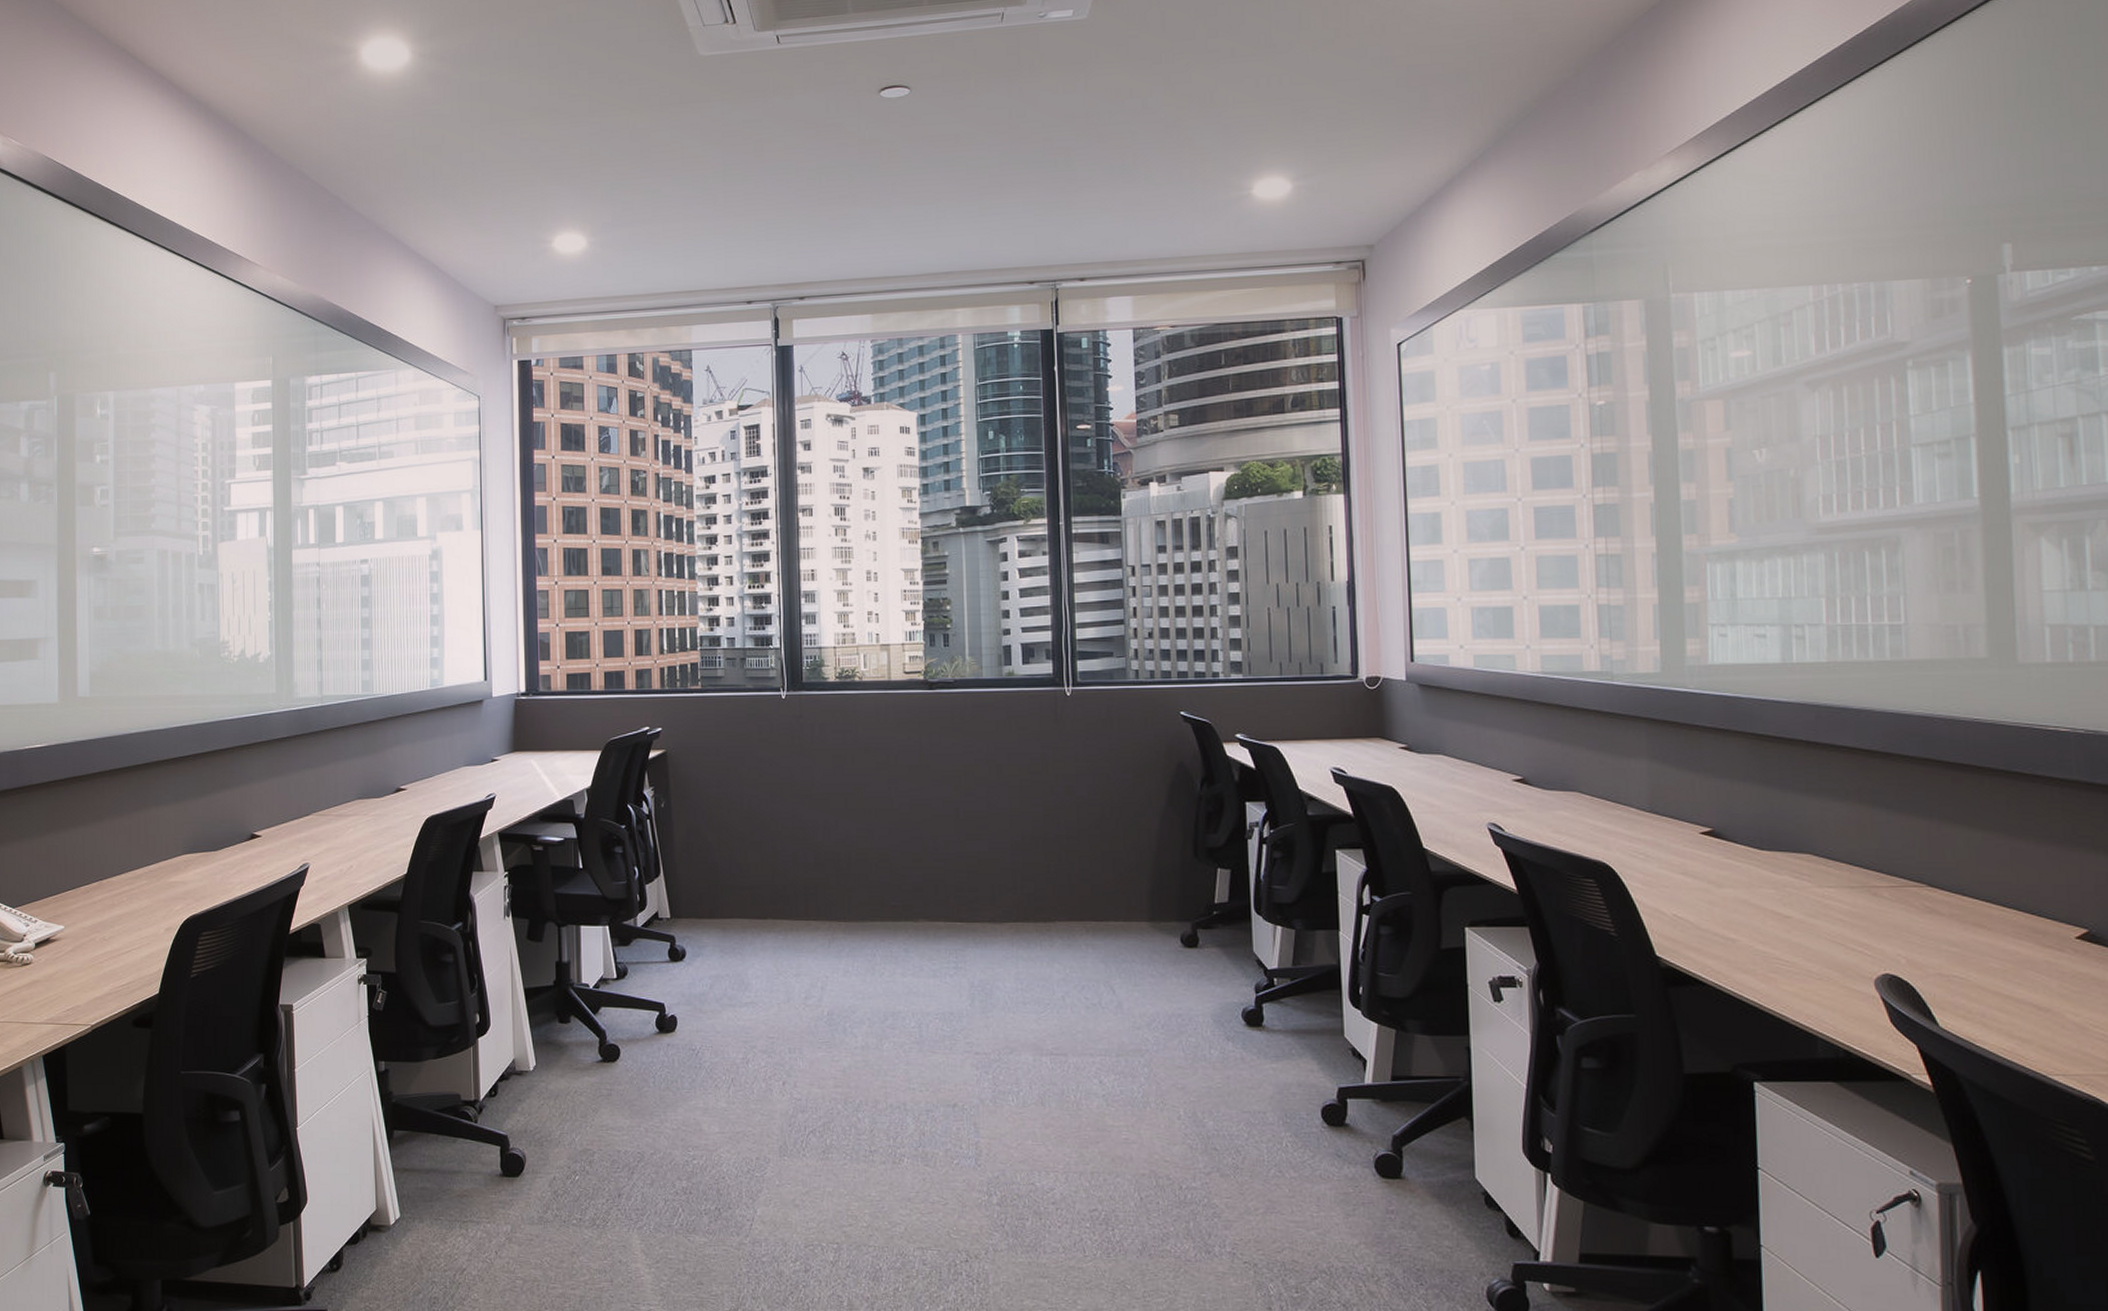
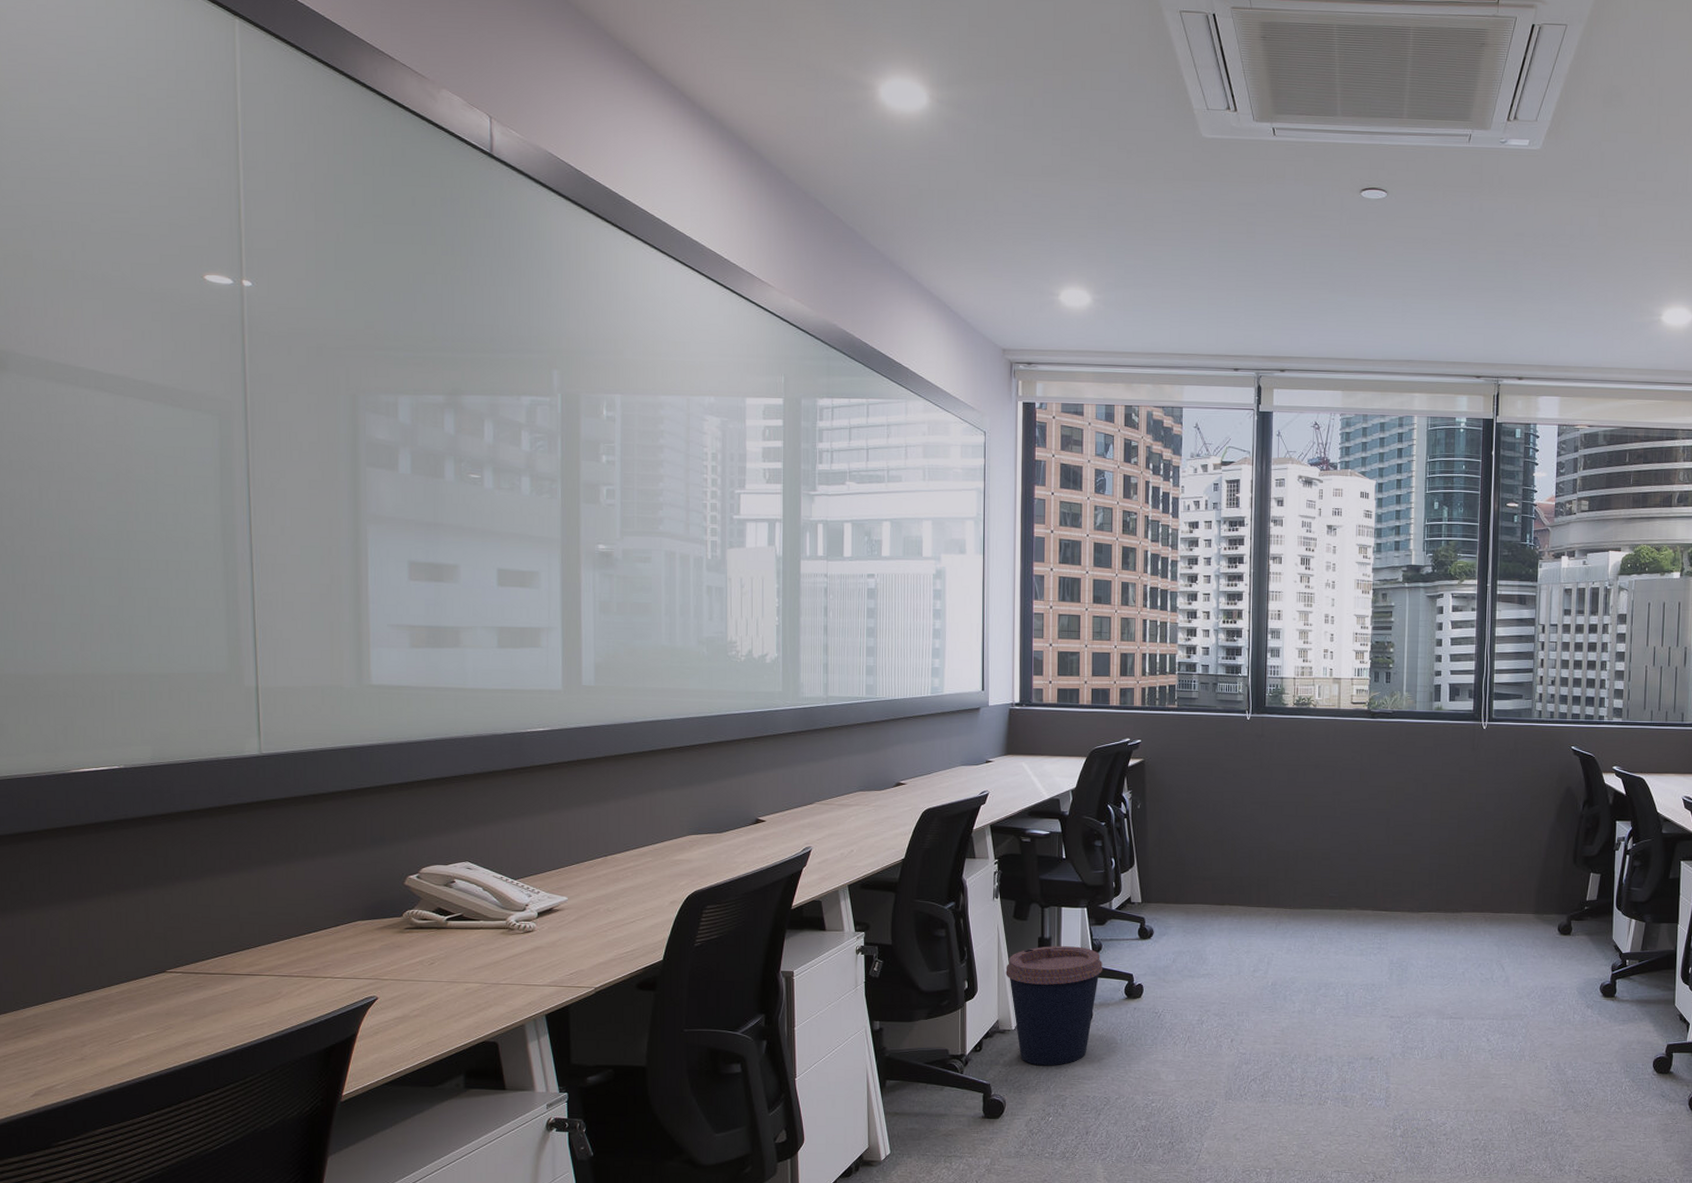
coffee cup: none [520,971,629,1114] -> present [1005,946,1102,1066]

